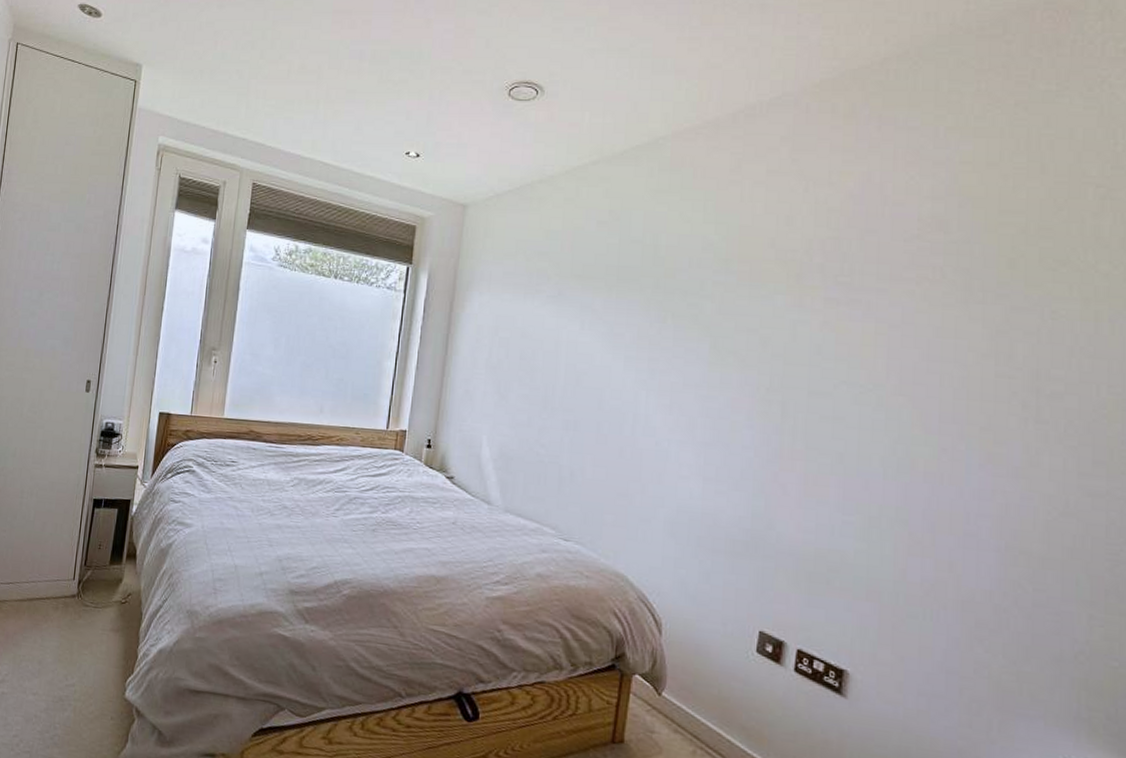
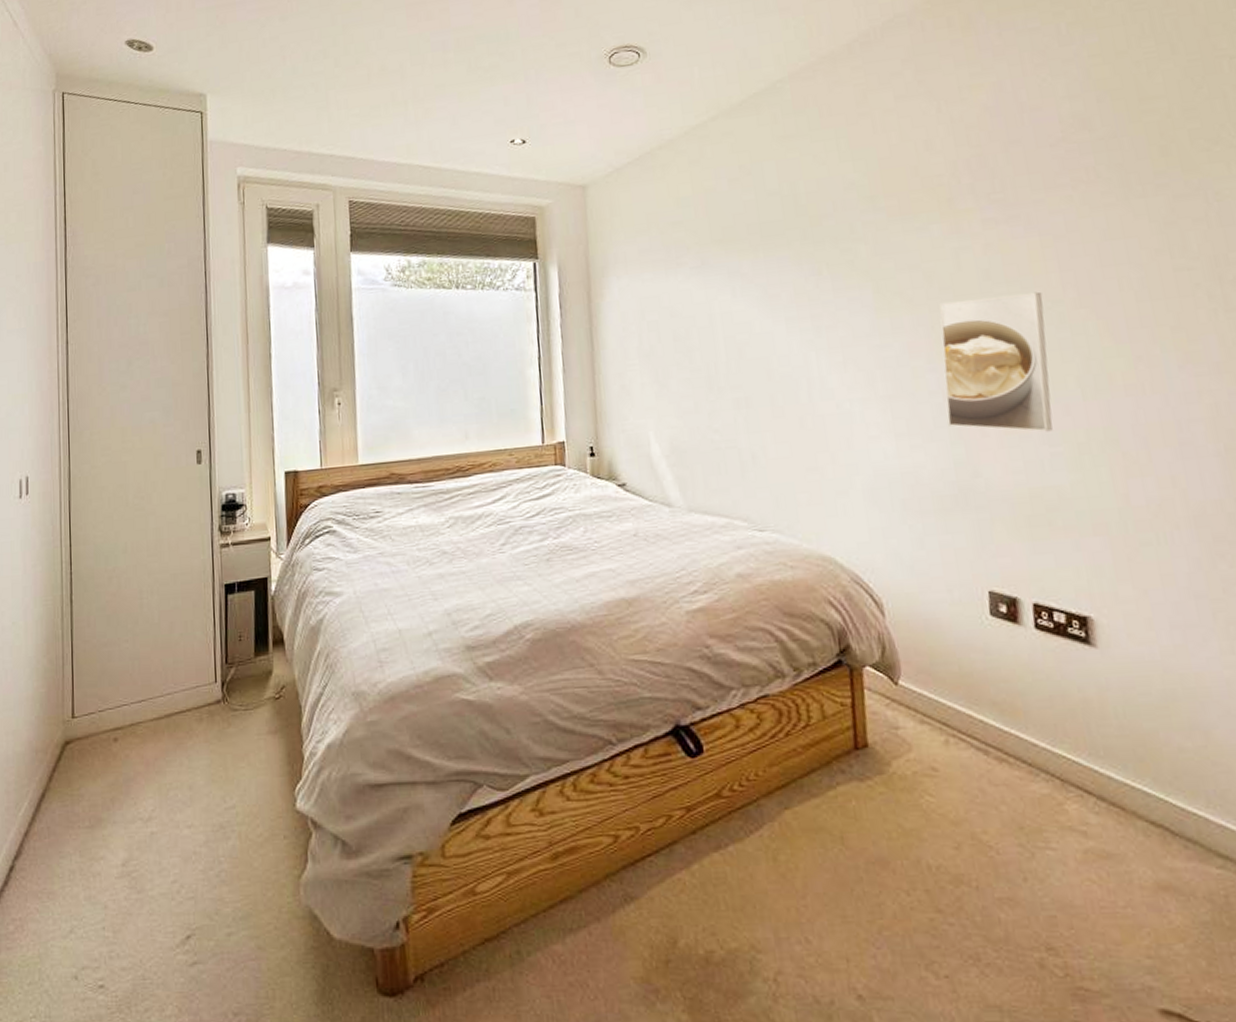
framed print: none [754,367,866,502] -> present [939,291,1053,432]

